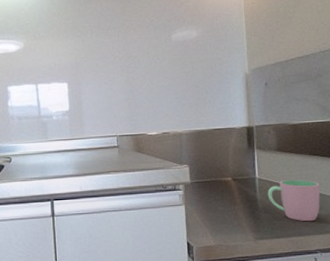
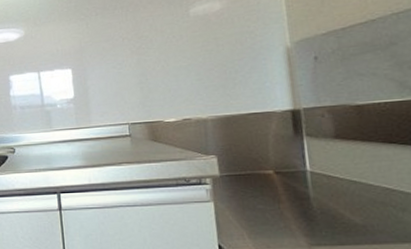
cup: present [267,179,320,222] -> none [323,173,403,226]

